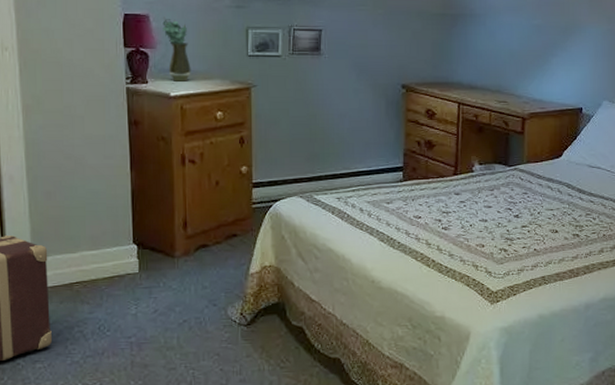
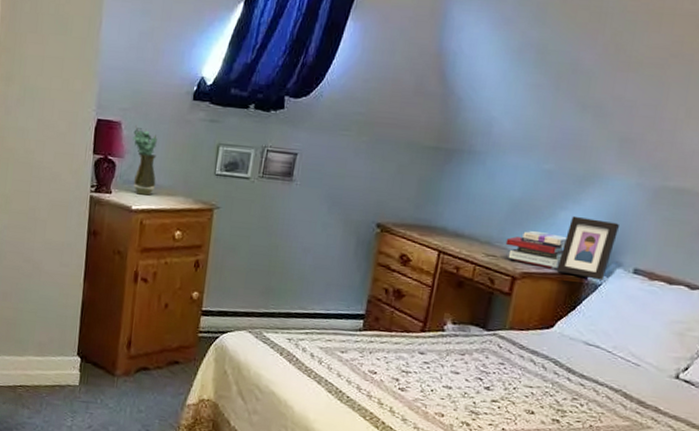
books: none [512,76,561,107] -> present [505,230,567,269]
picture frame: none [556,61,601,112] -> present [556,215,620,280]

